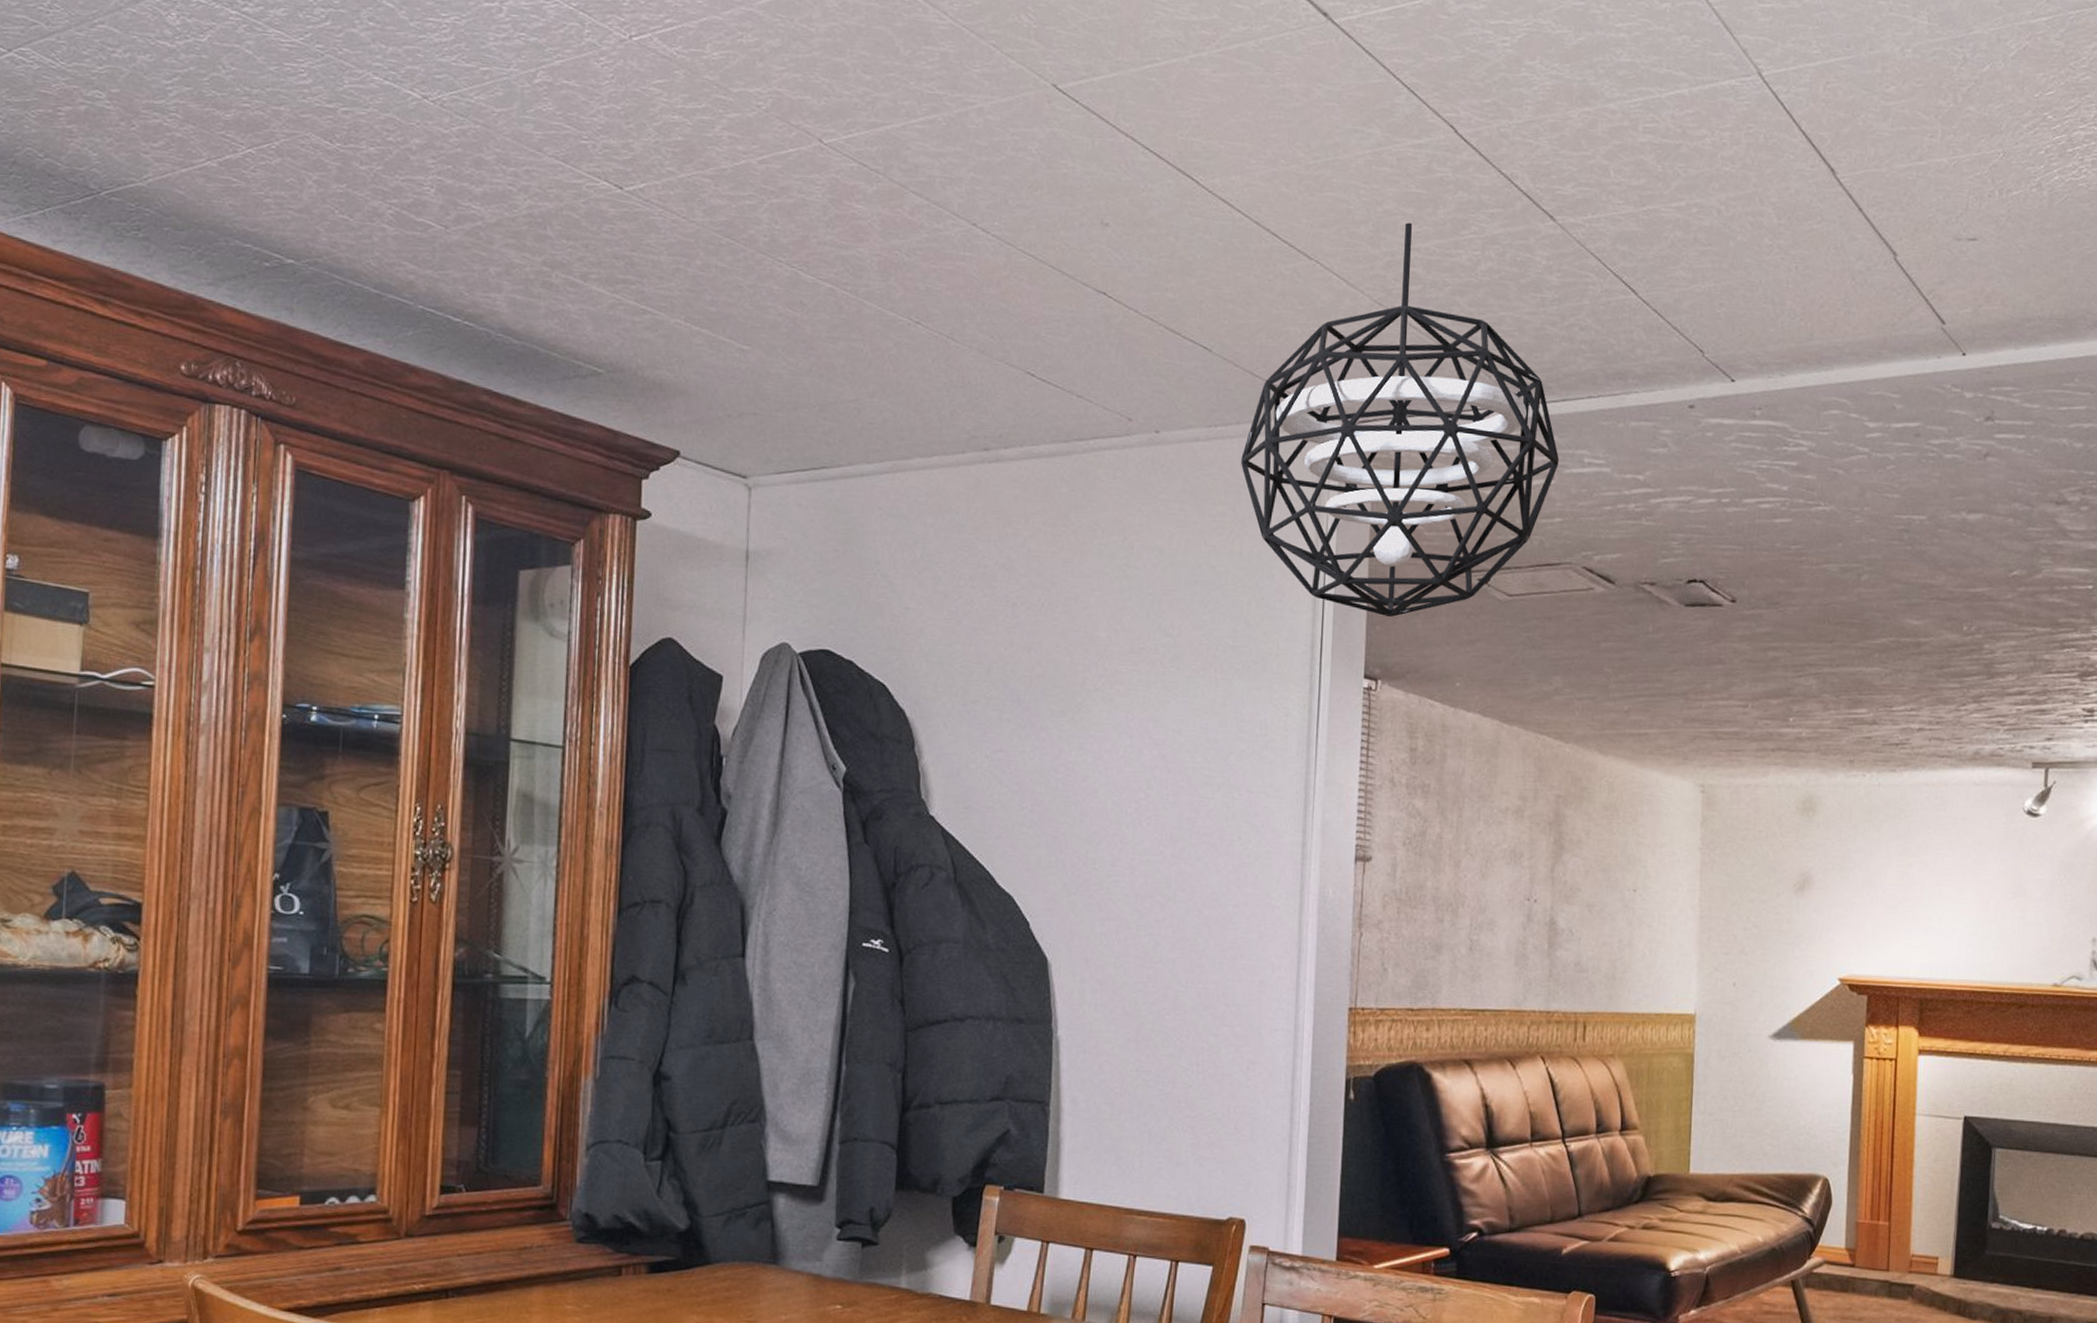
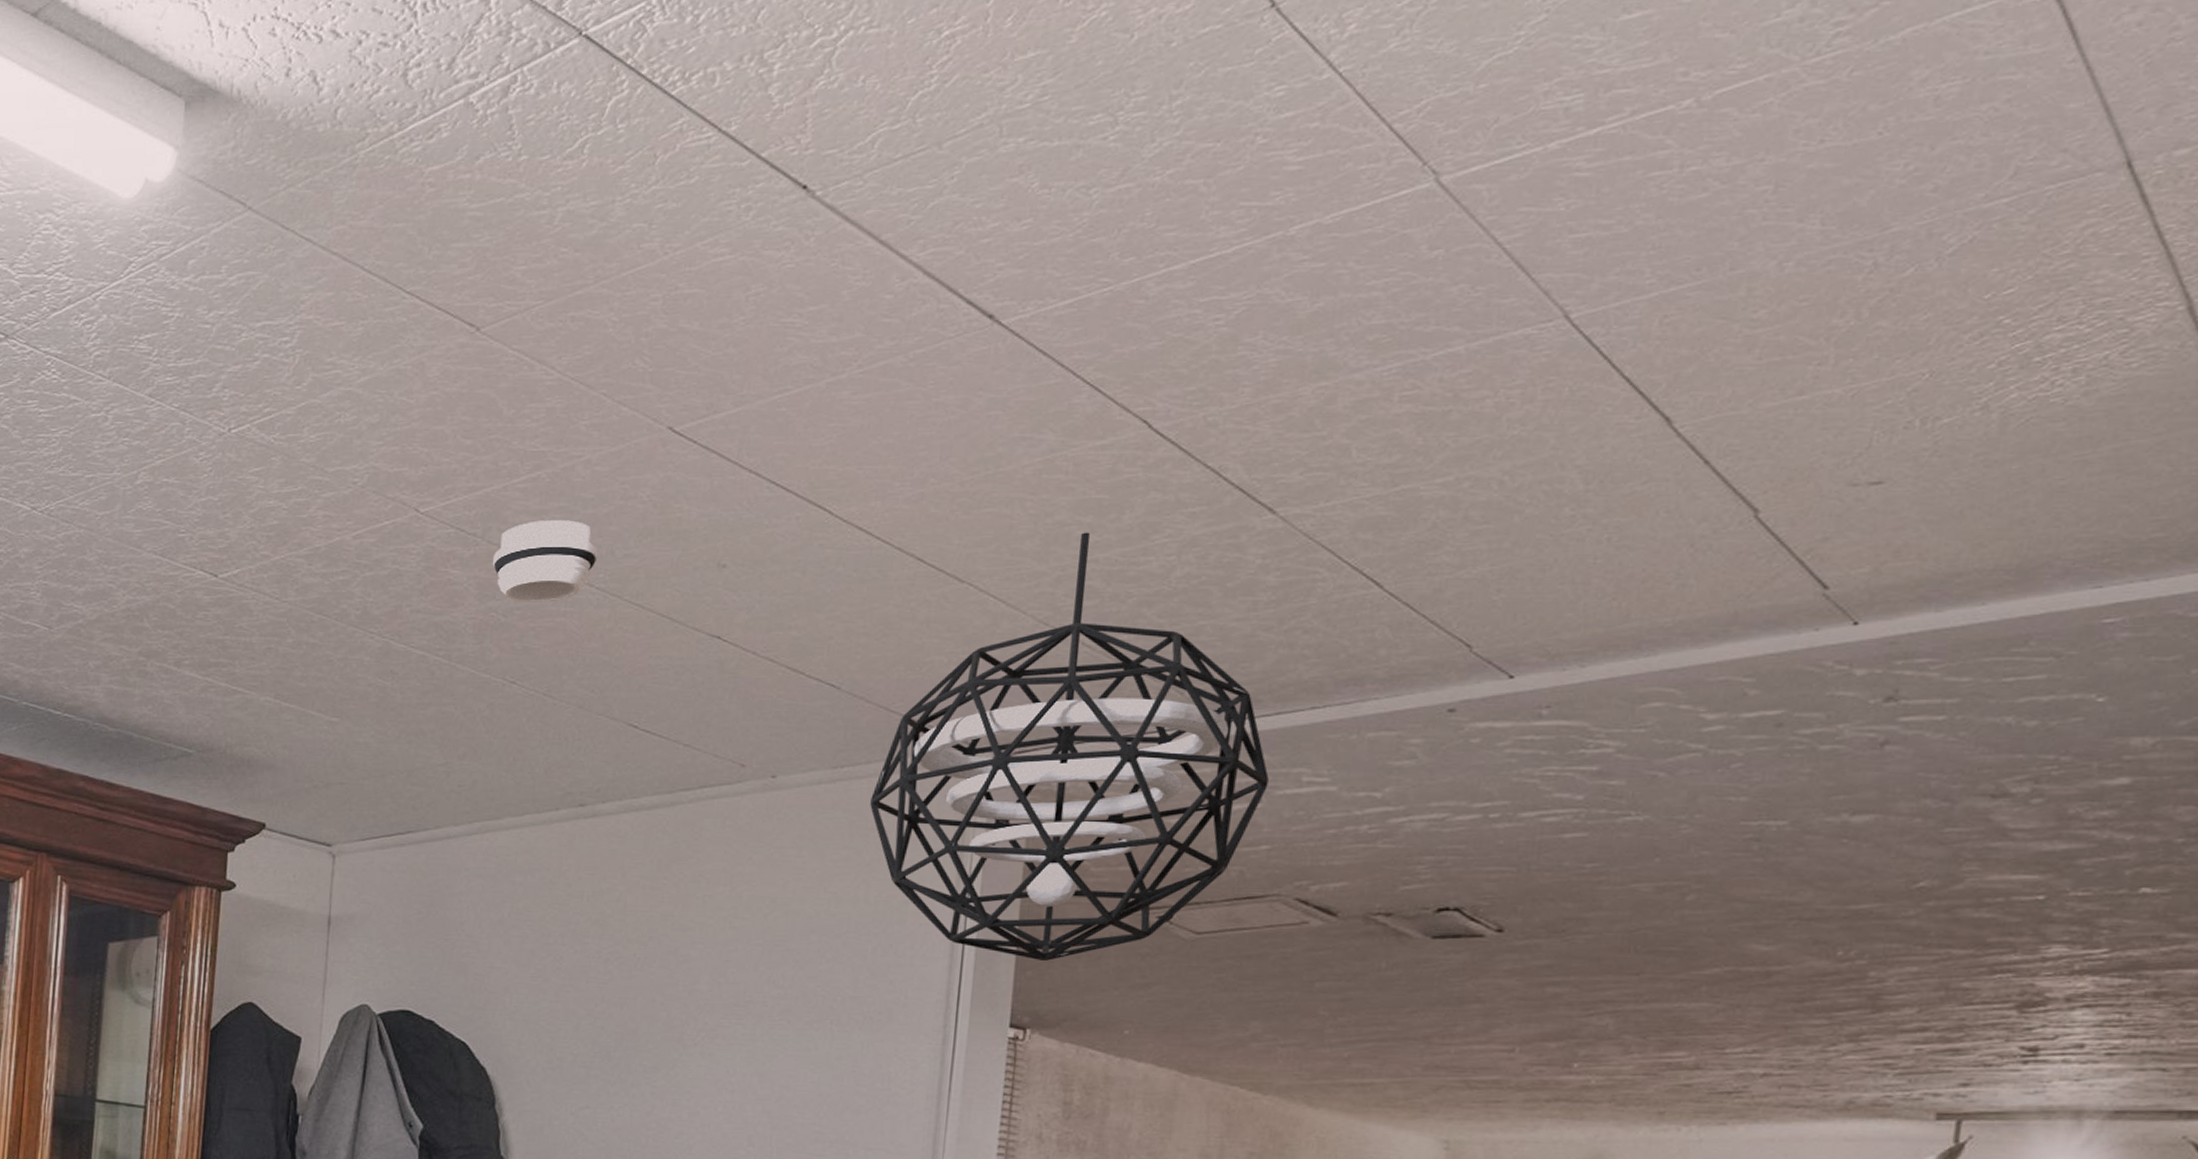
smoke detector: none [894,163,993,246] -> present [492,520,599,602]

